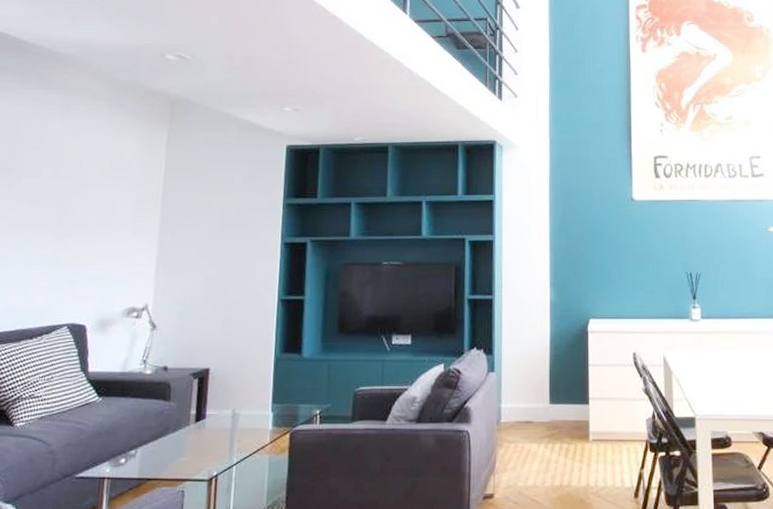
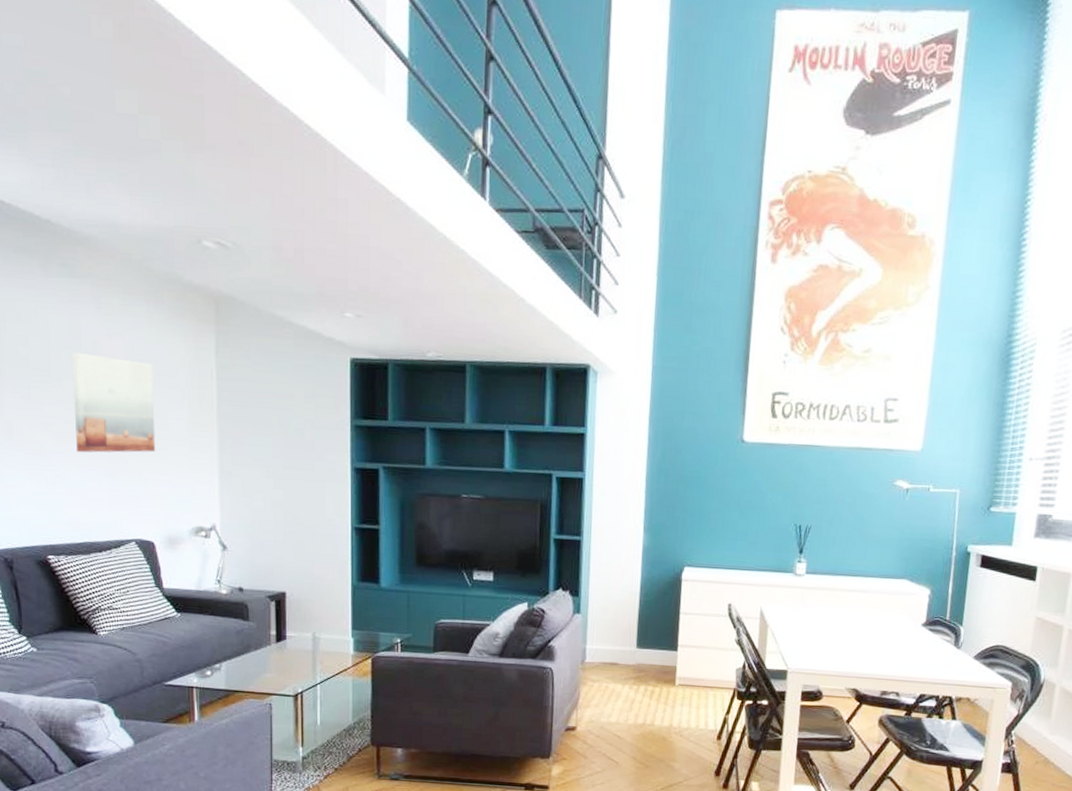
wall art: none [24,153,109,243] -> present [72,353,156,453]

